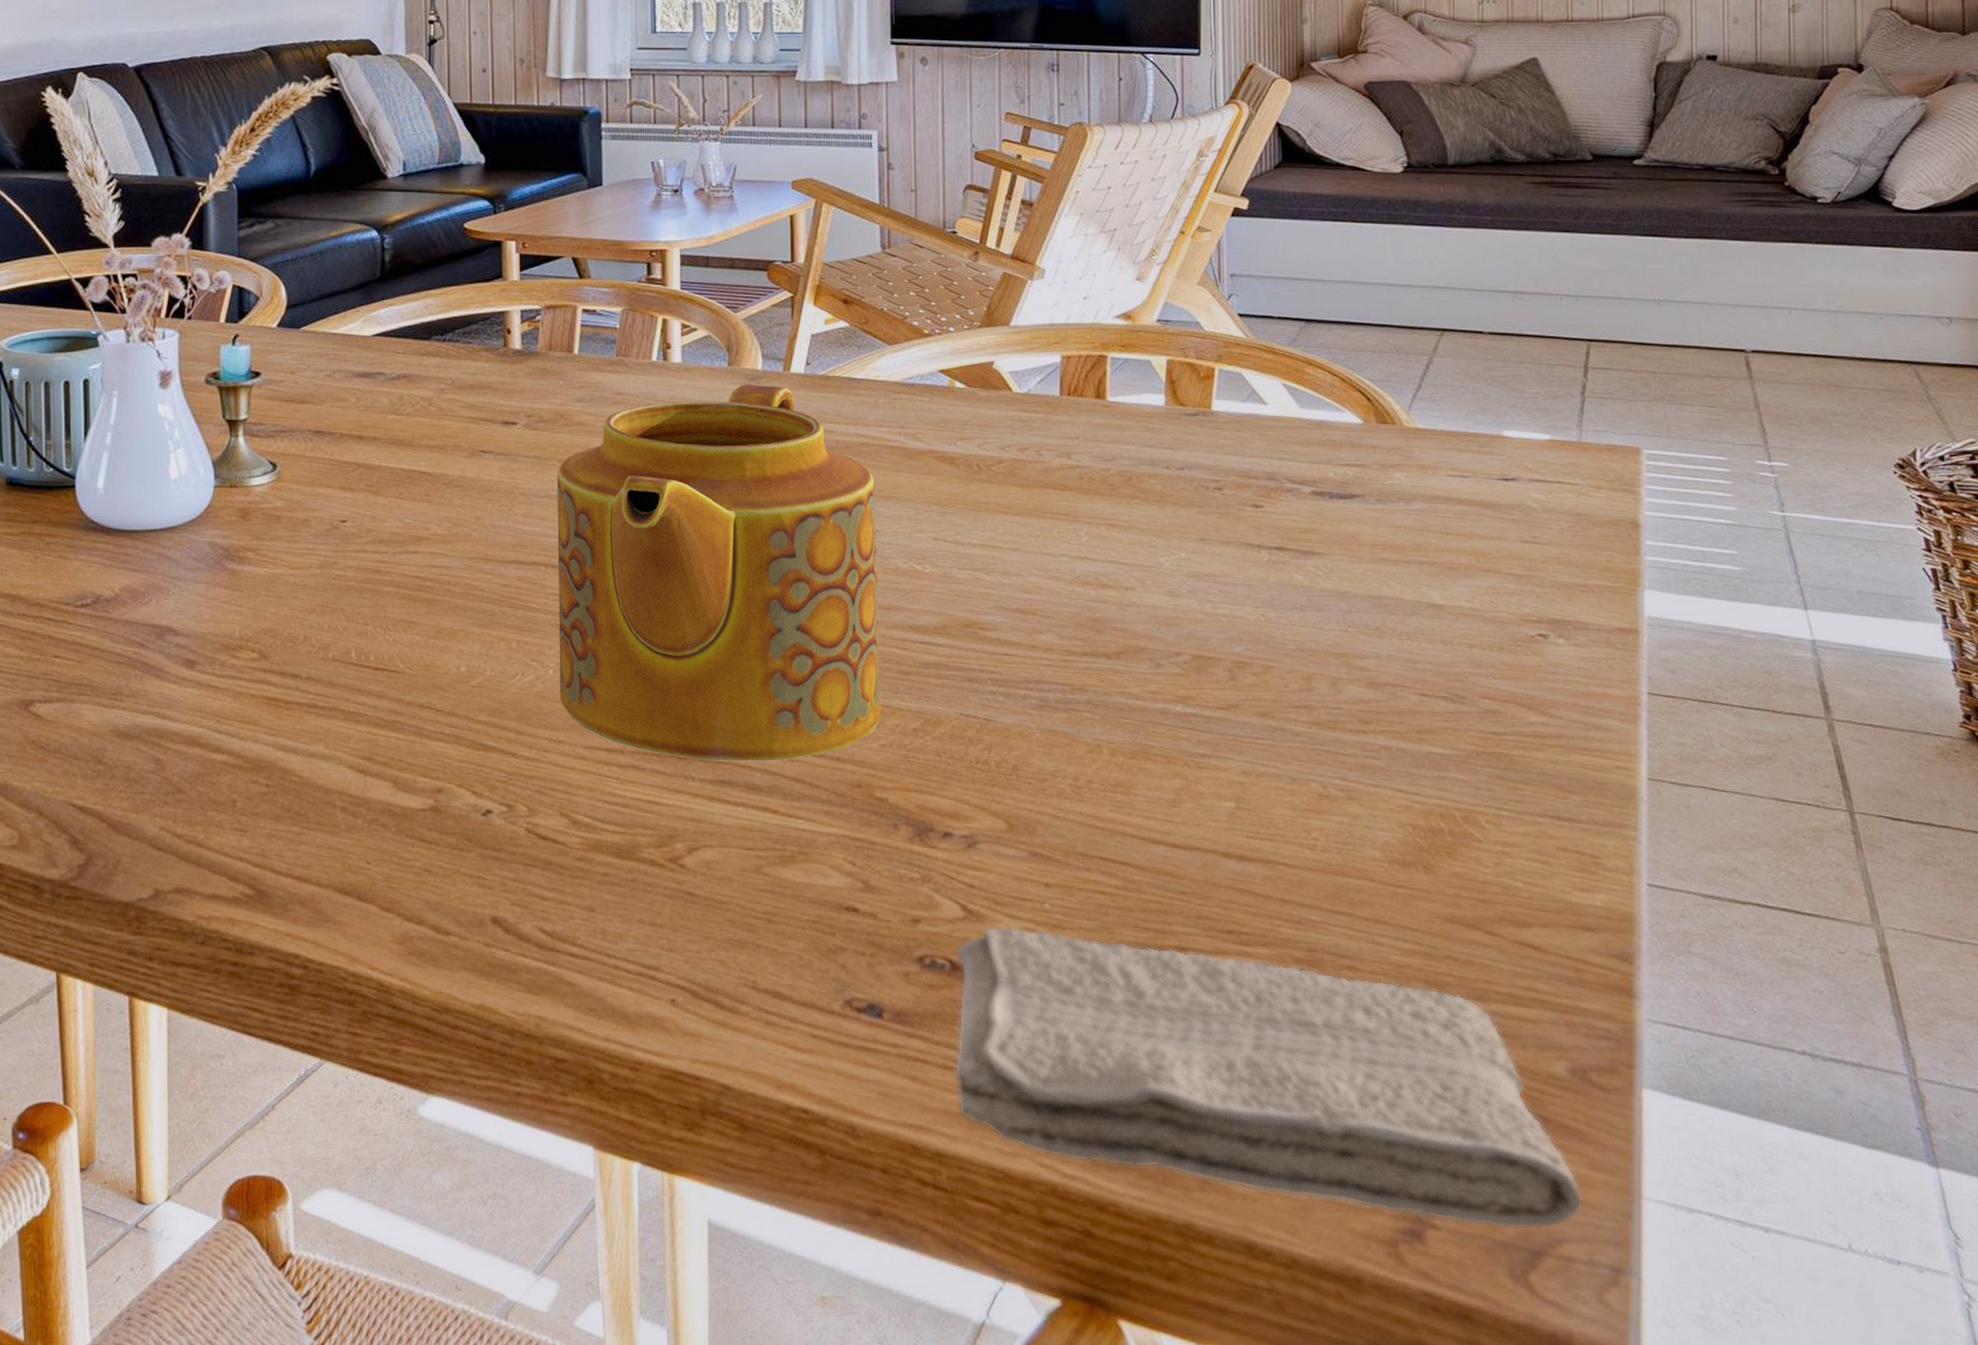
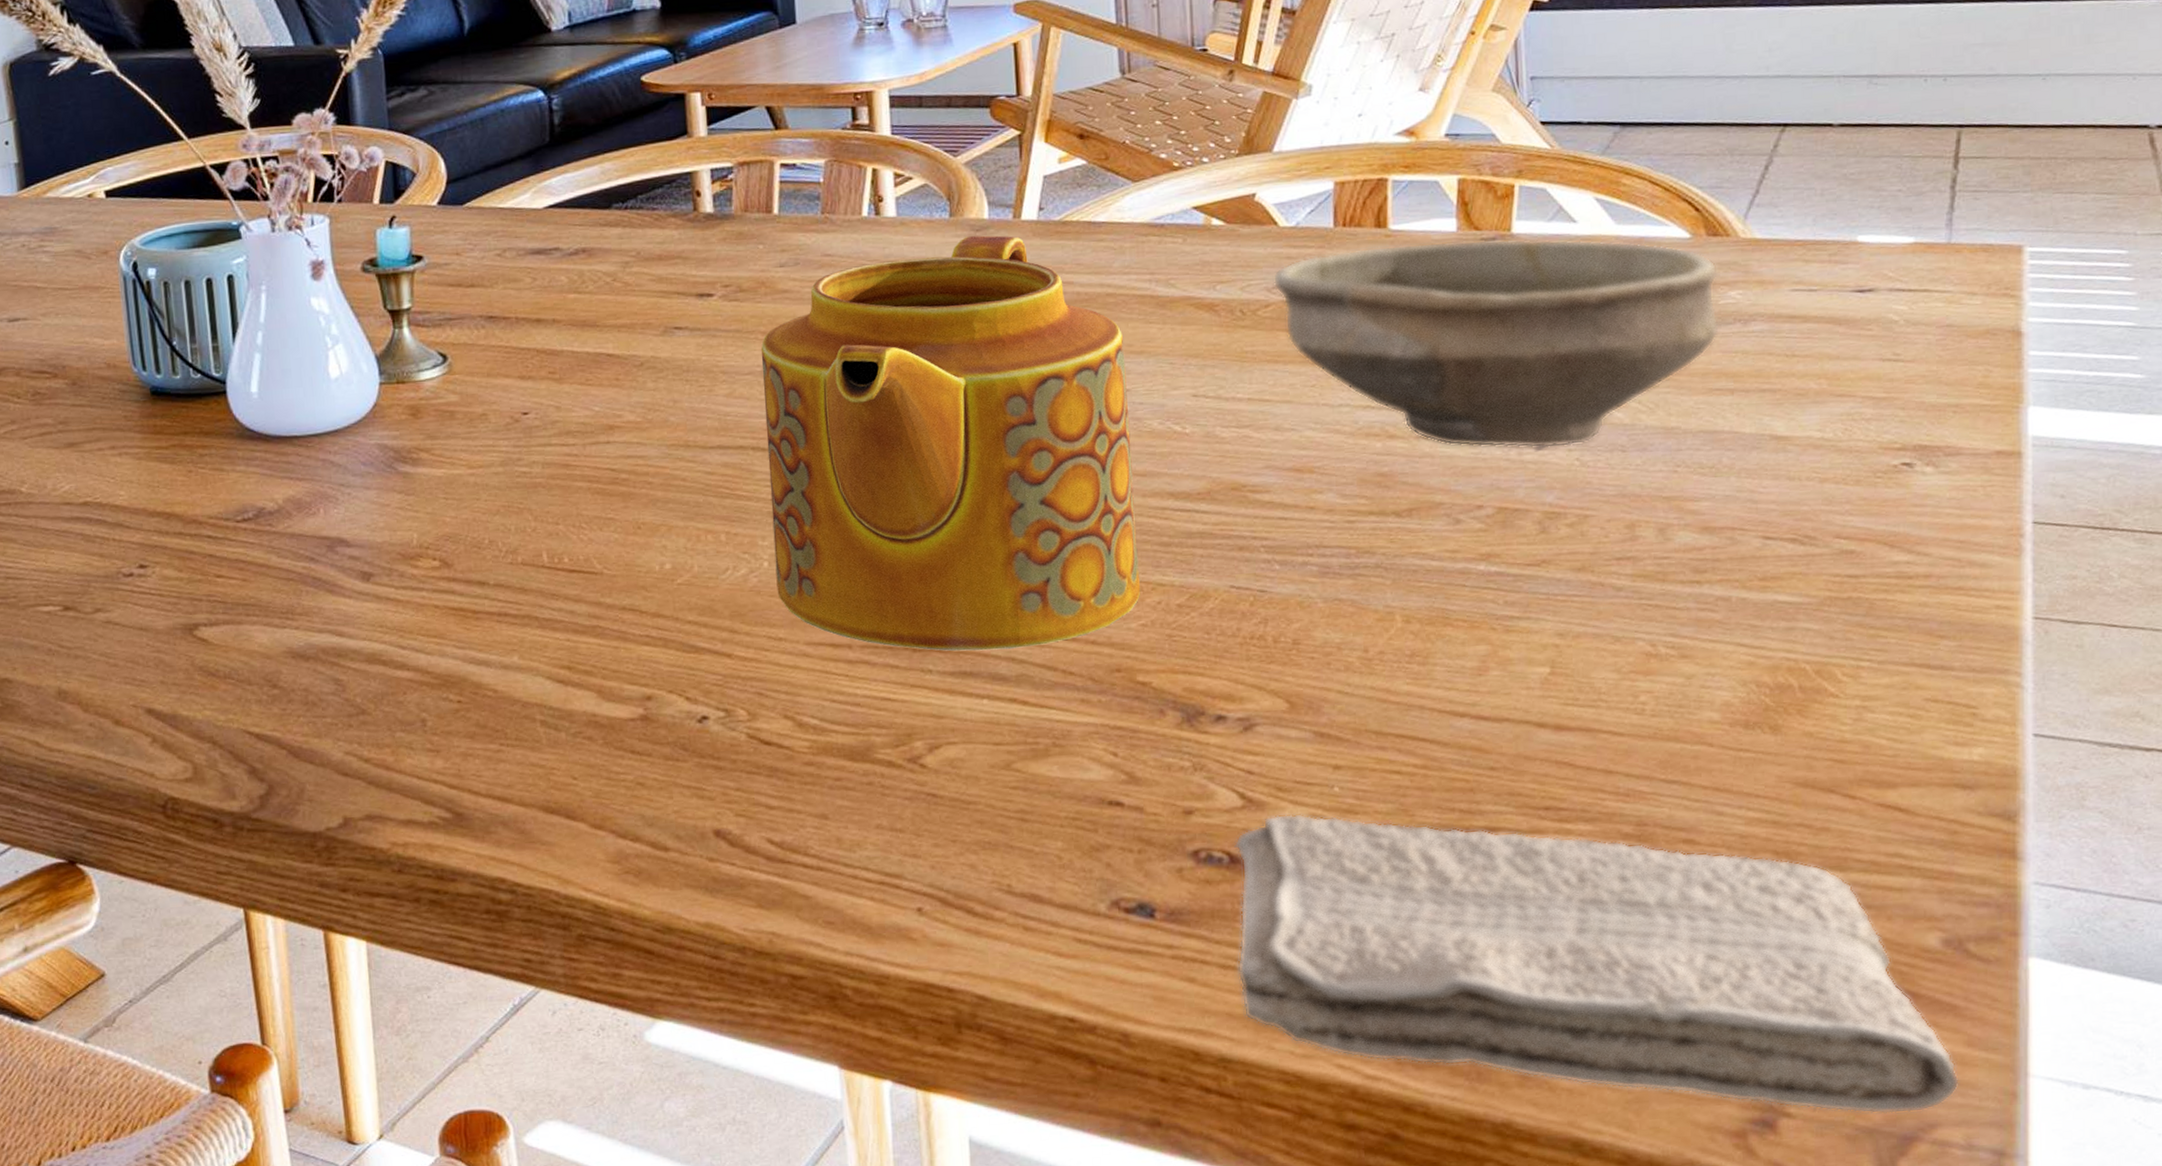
bowl: none [1006,414,1385,604] -> present [1272,238,1719,449]

